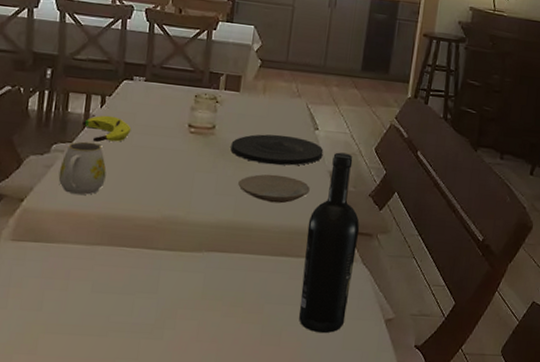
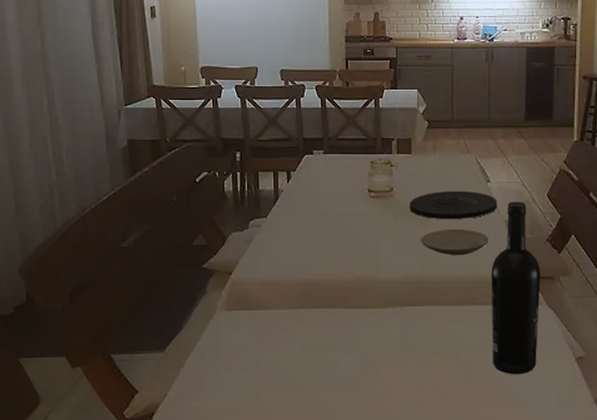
mug: present [58,141,107,195] -> none [259,215,300,263]
banana: present [82,115,132,143] -> none [274,189,317,215]

